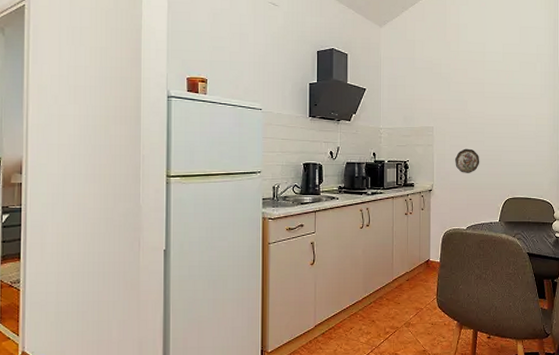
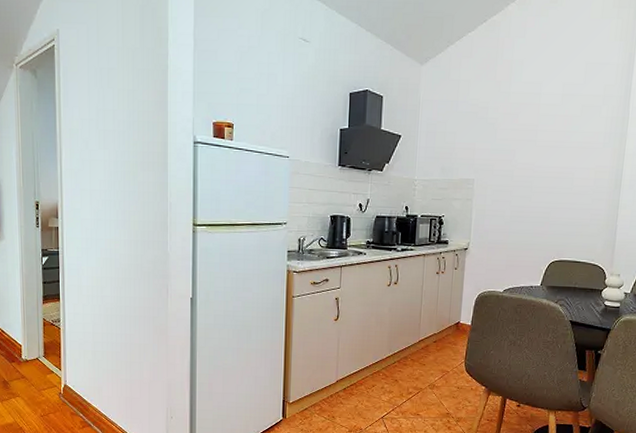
decorative plate: present [455,148,480,173] -> none [496,204,525,232]

